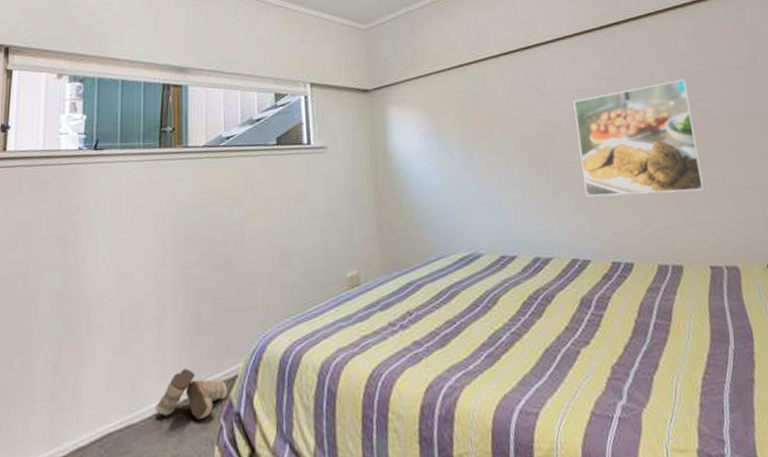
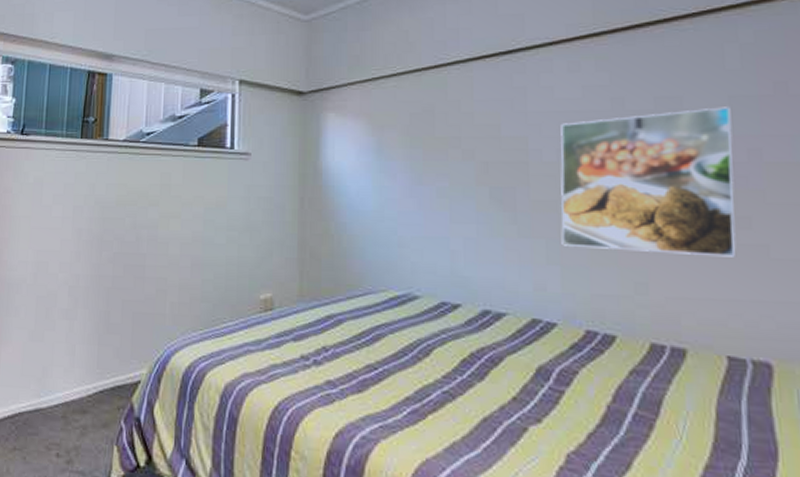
boots: present [154,368,228,421] -> none [61,365,130,418]

